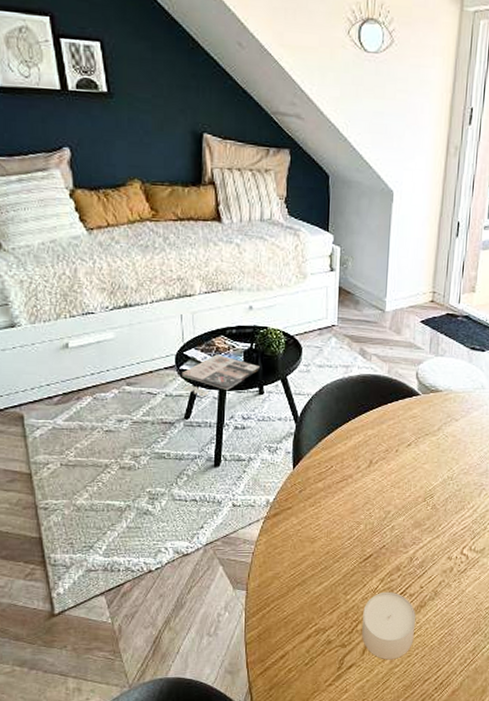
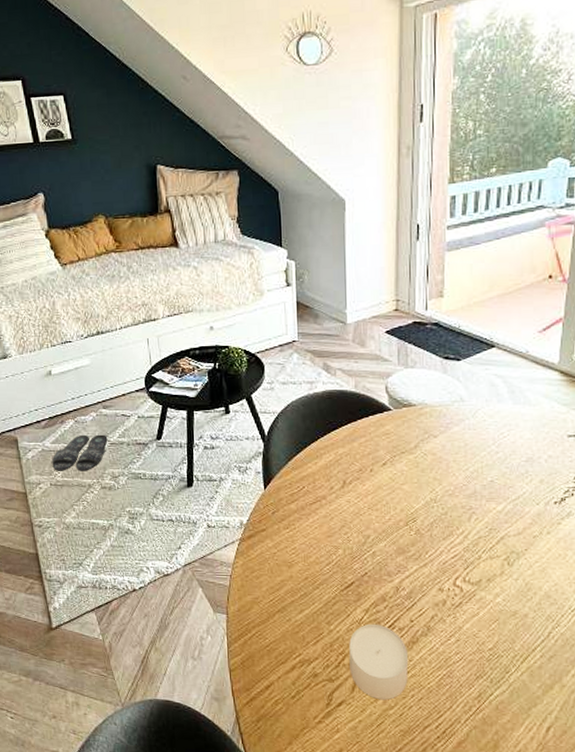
slippers: none [64,412,130,451] -> present [52,434,108,471]
magazine: present [182,354,260,397] -> none [152,375,224,418]

